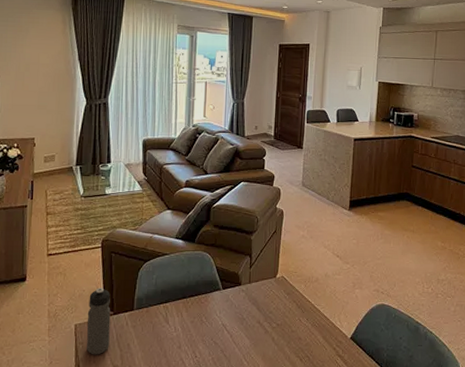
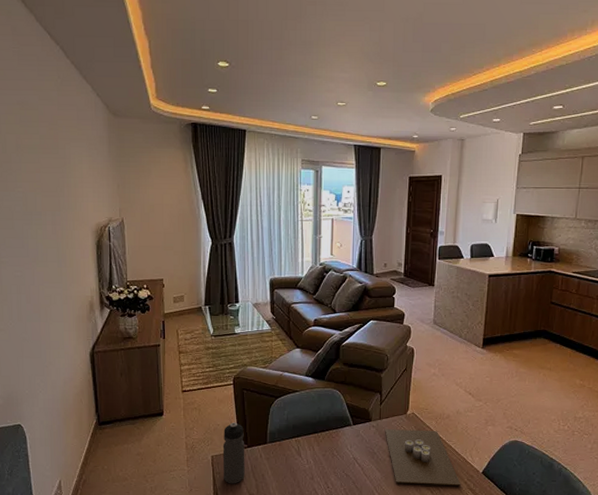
candle: none [253,293,330,352] -> present [384,429,461,486]

